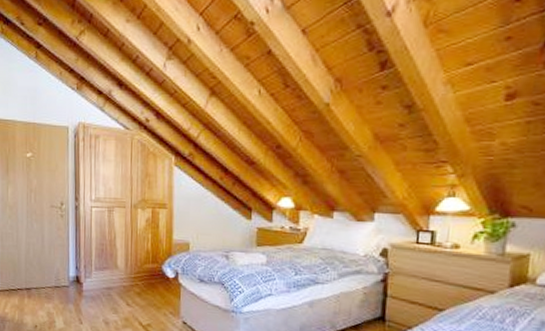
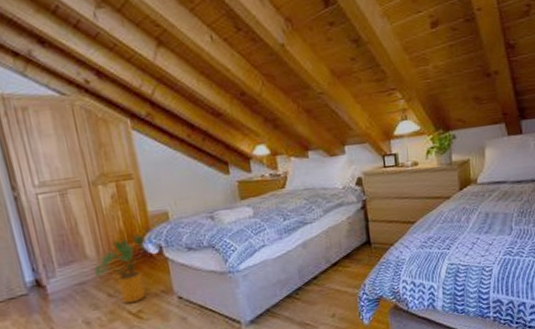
house plant: none [121,256,166,317] -> present [94,232,147,304]

